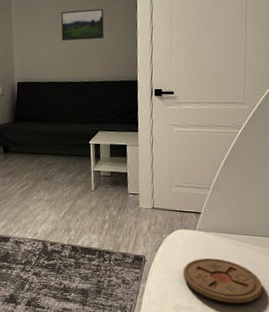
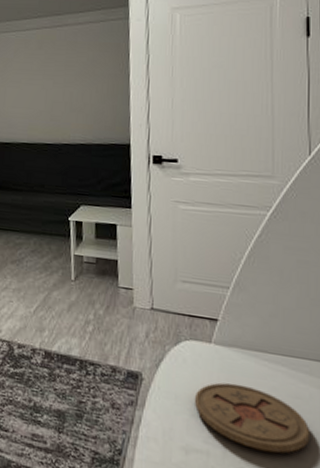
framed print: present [61,8,105,41] -> none [35,56,89,95]

